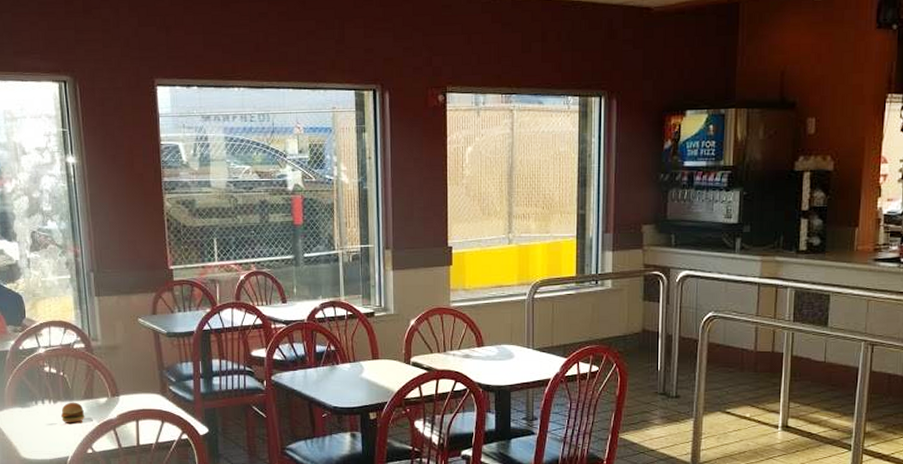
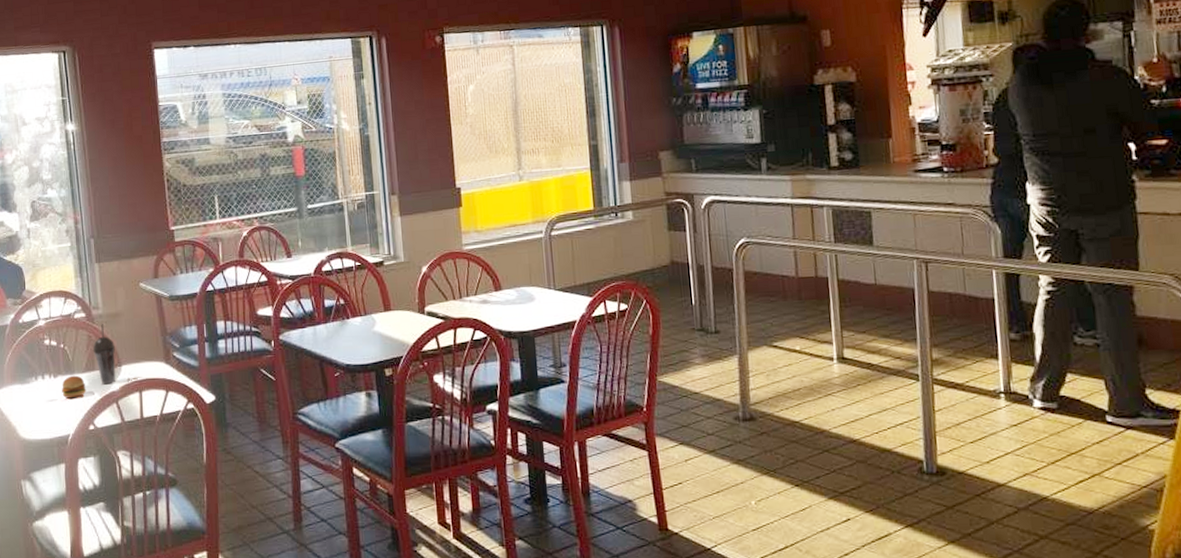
beverage cup: none [91,355,114,412] -> present [92,324,116,385]

